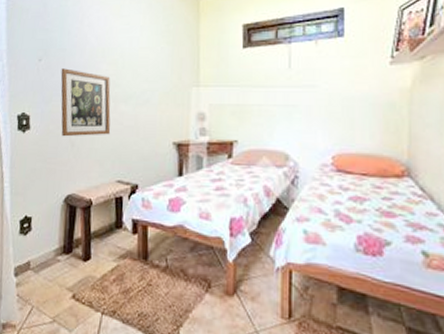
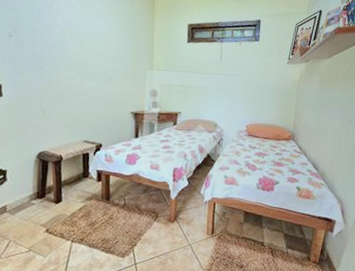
wall art: present [60,68,111,137] -> none [31,45,78,104]

